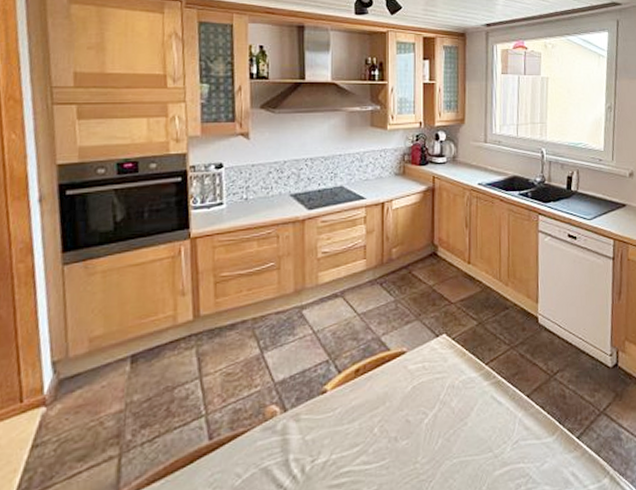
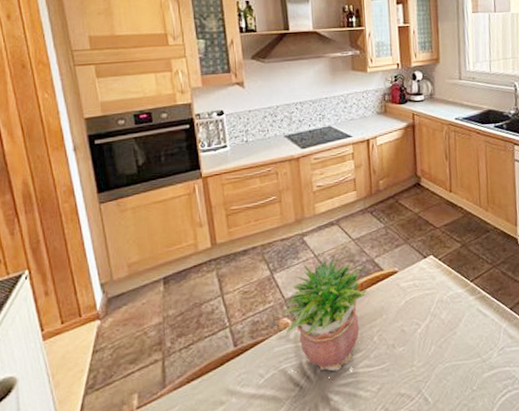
potted plant: none [268,331,371,470] -> present [281,254,368,371]

